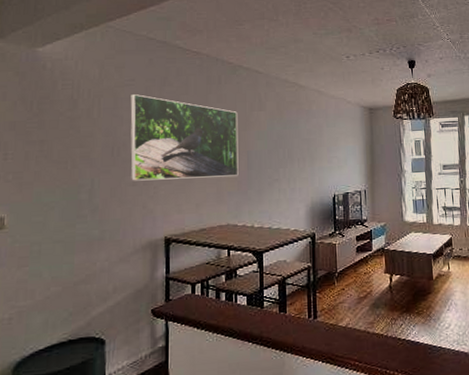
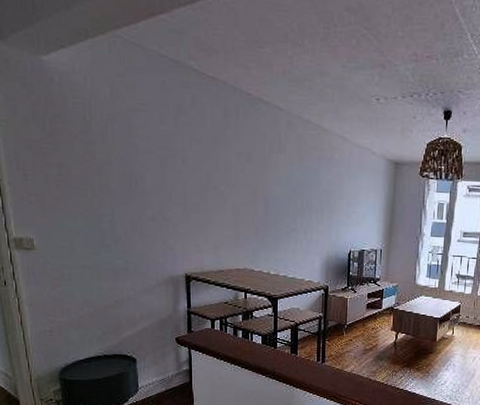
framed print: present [130,94,239,181] -> none [145,121,256,221]

